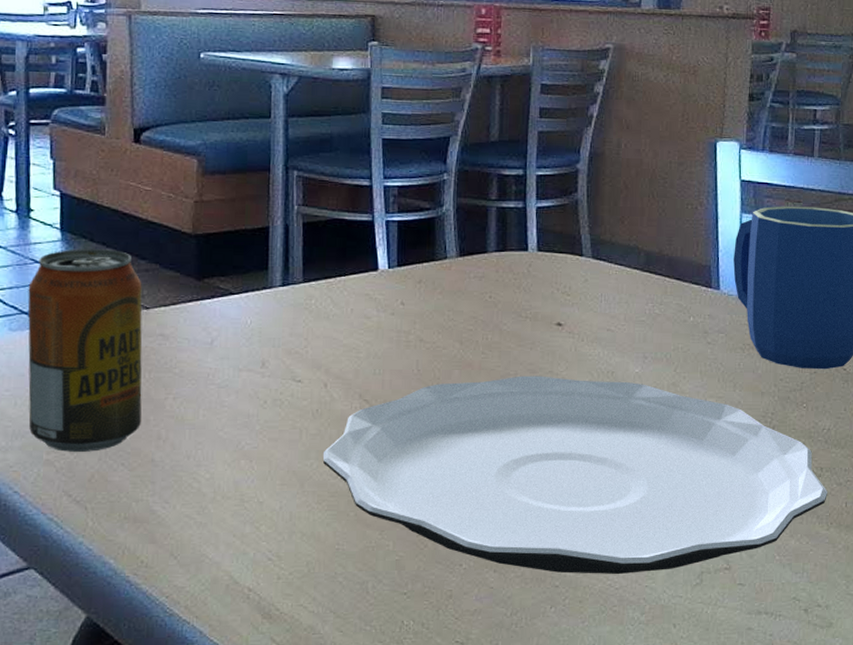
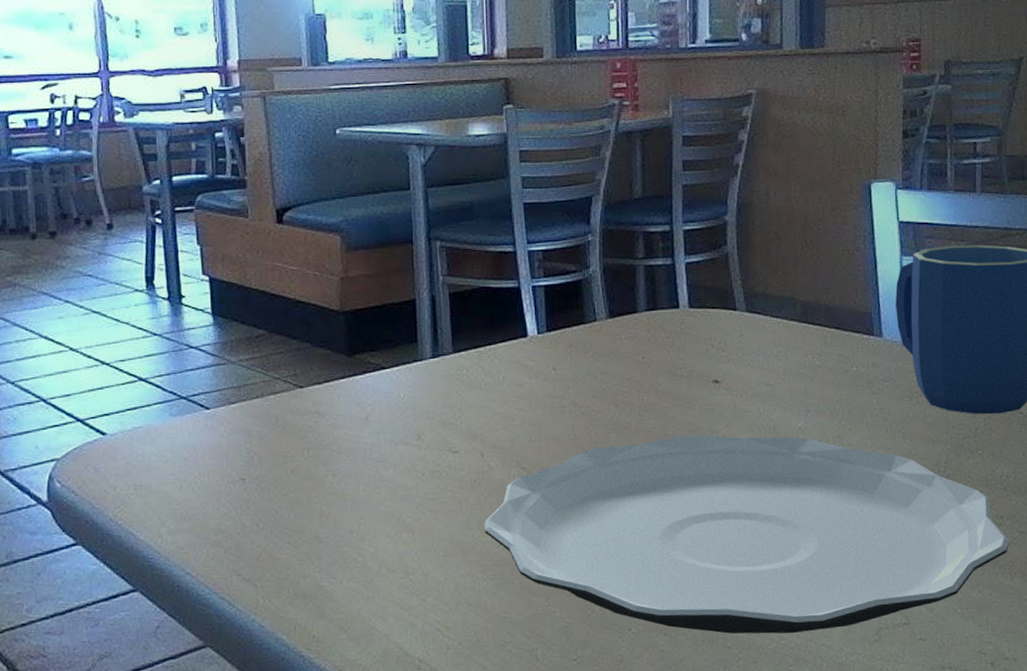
beverage can: present [27,249,143,452] -> none [185,331,303,532]

